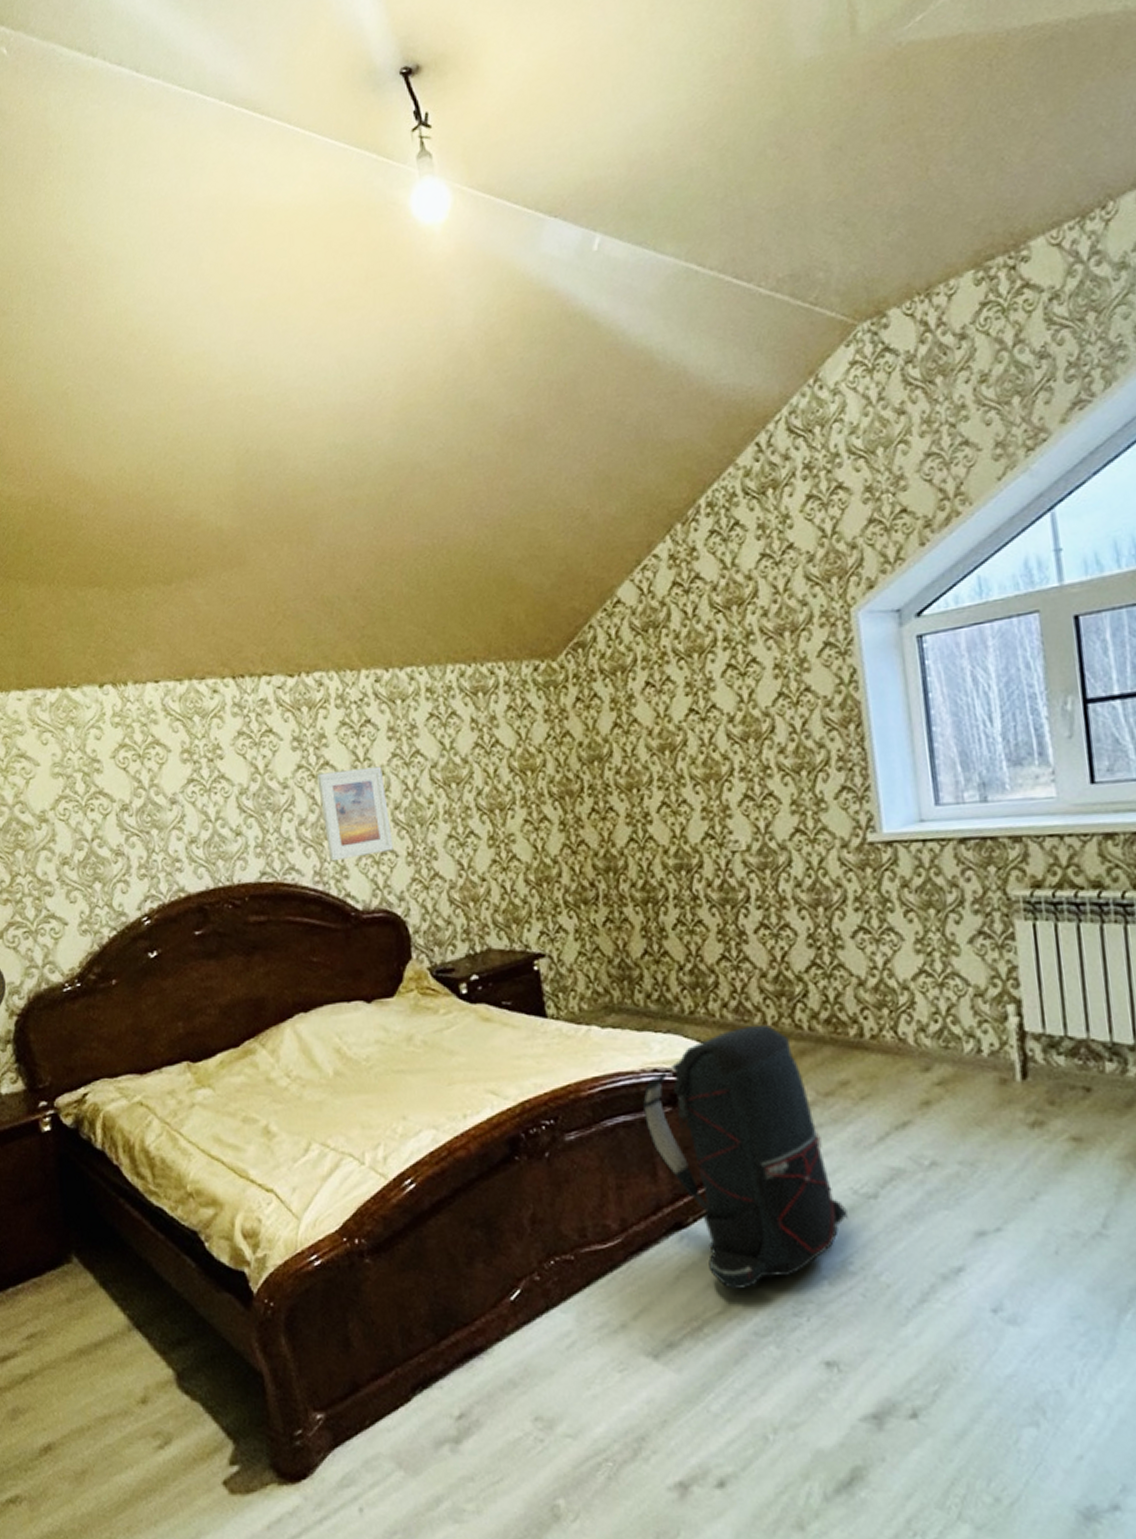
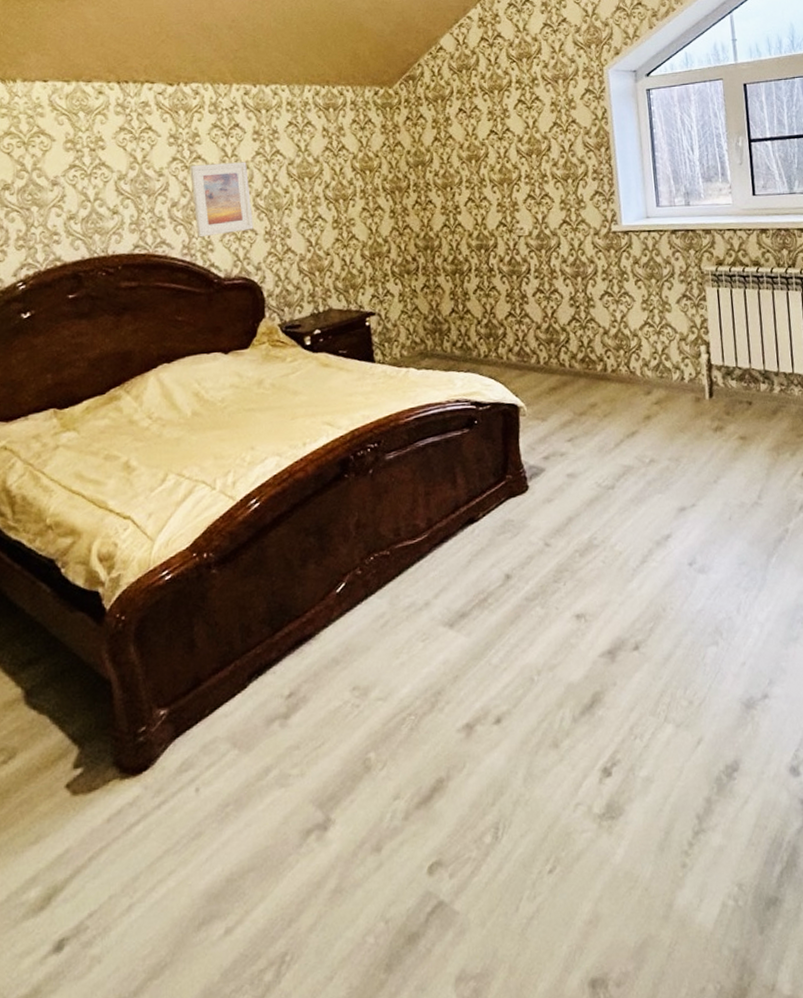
backpack: present [642,1025,848,1289] -> none [446,364,594,566]

